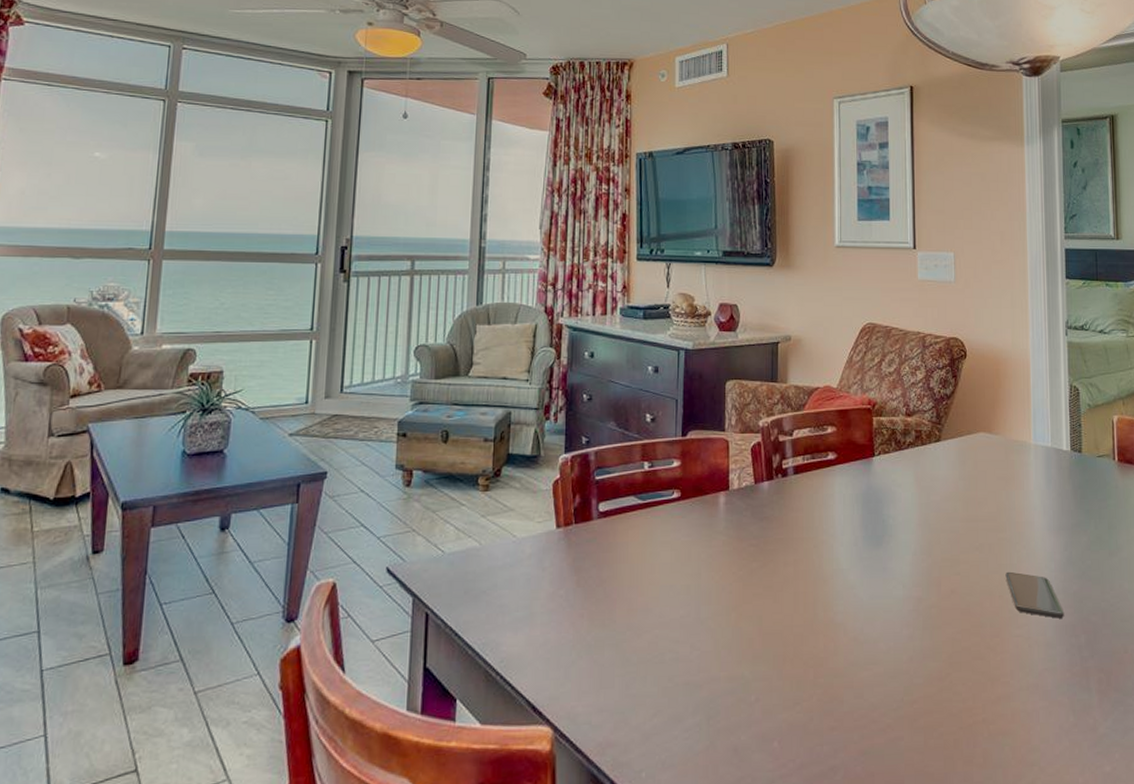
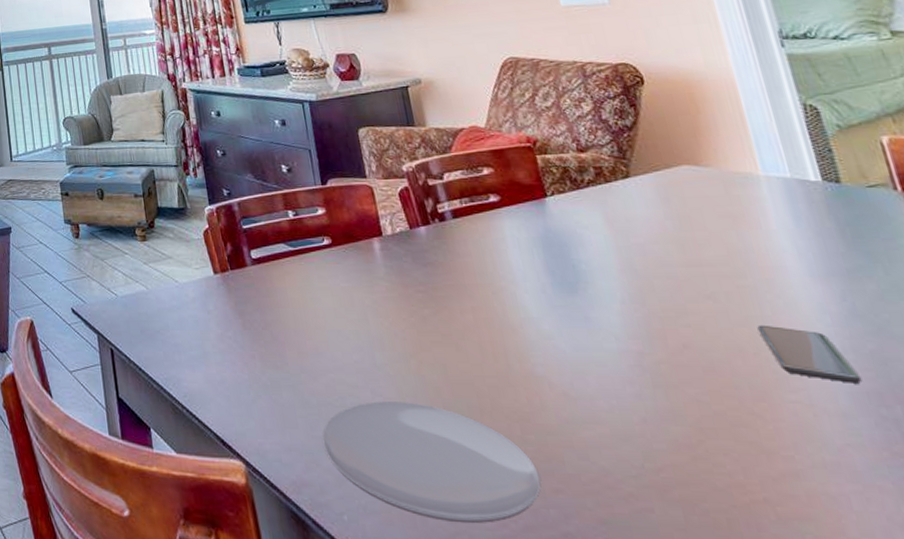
plate: none [636,654,821,768] -> present [322,401,541,524]

